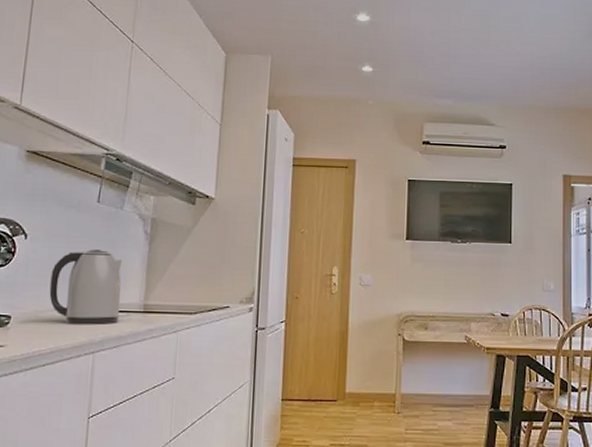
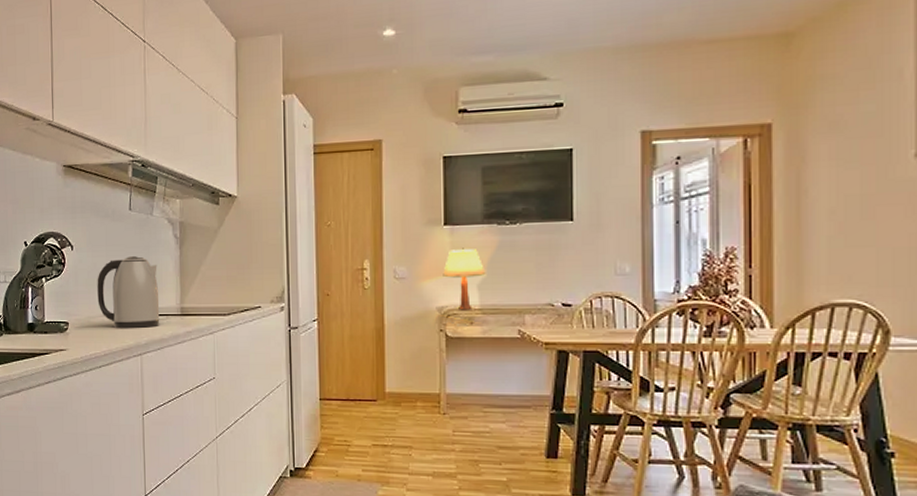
table lamp: none [403,261,440,317] -> present [443,248,486,310]

